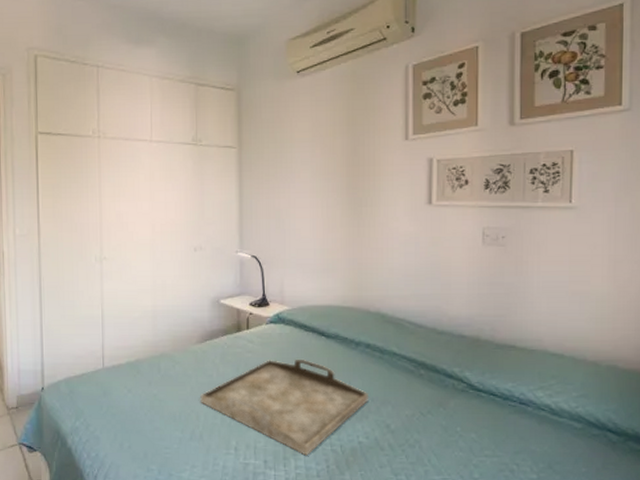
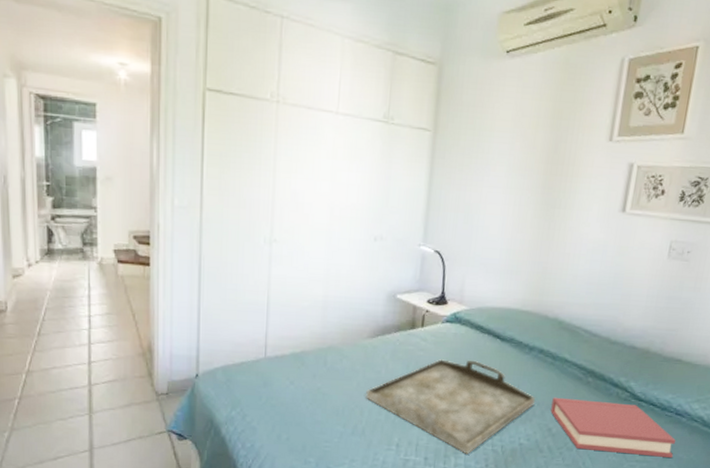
hardback book: none [386,392,525,451] -> present [551,397,676,458]

